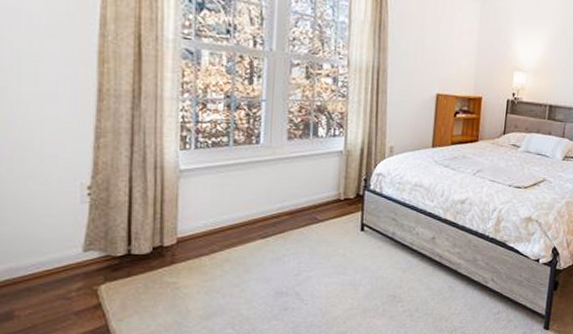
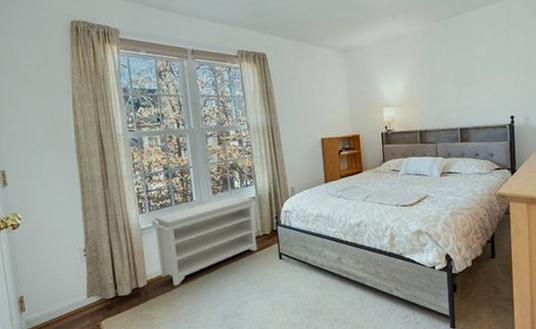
bench: none [196,147,342,250] -> present [151,196,258,287]

